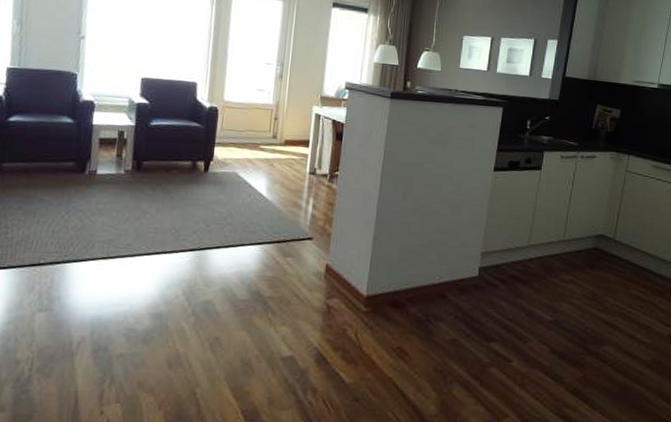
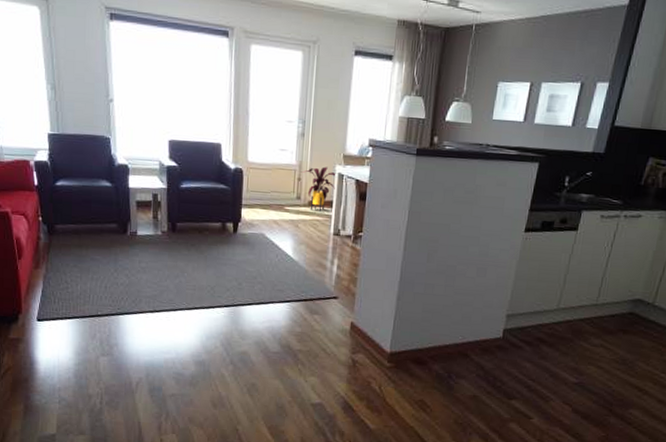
house plant: none [278,107,314,150] -> present [301,166,337,211]

